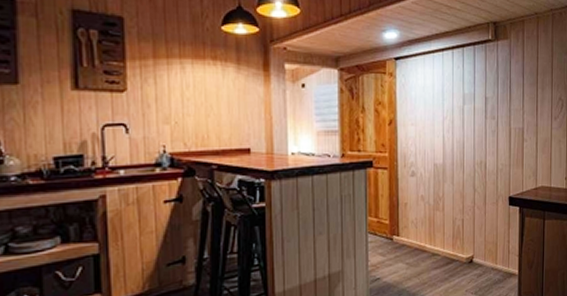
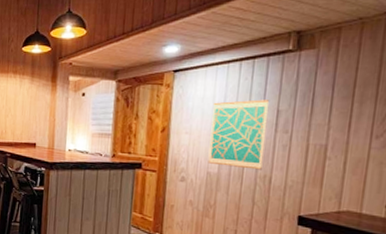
wall art: none [433,87,479,157] -> present [208,99,270,170]

